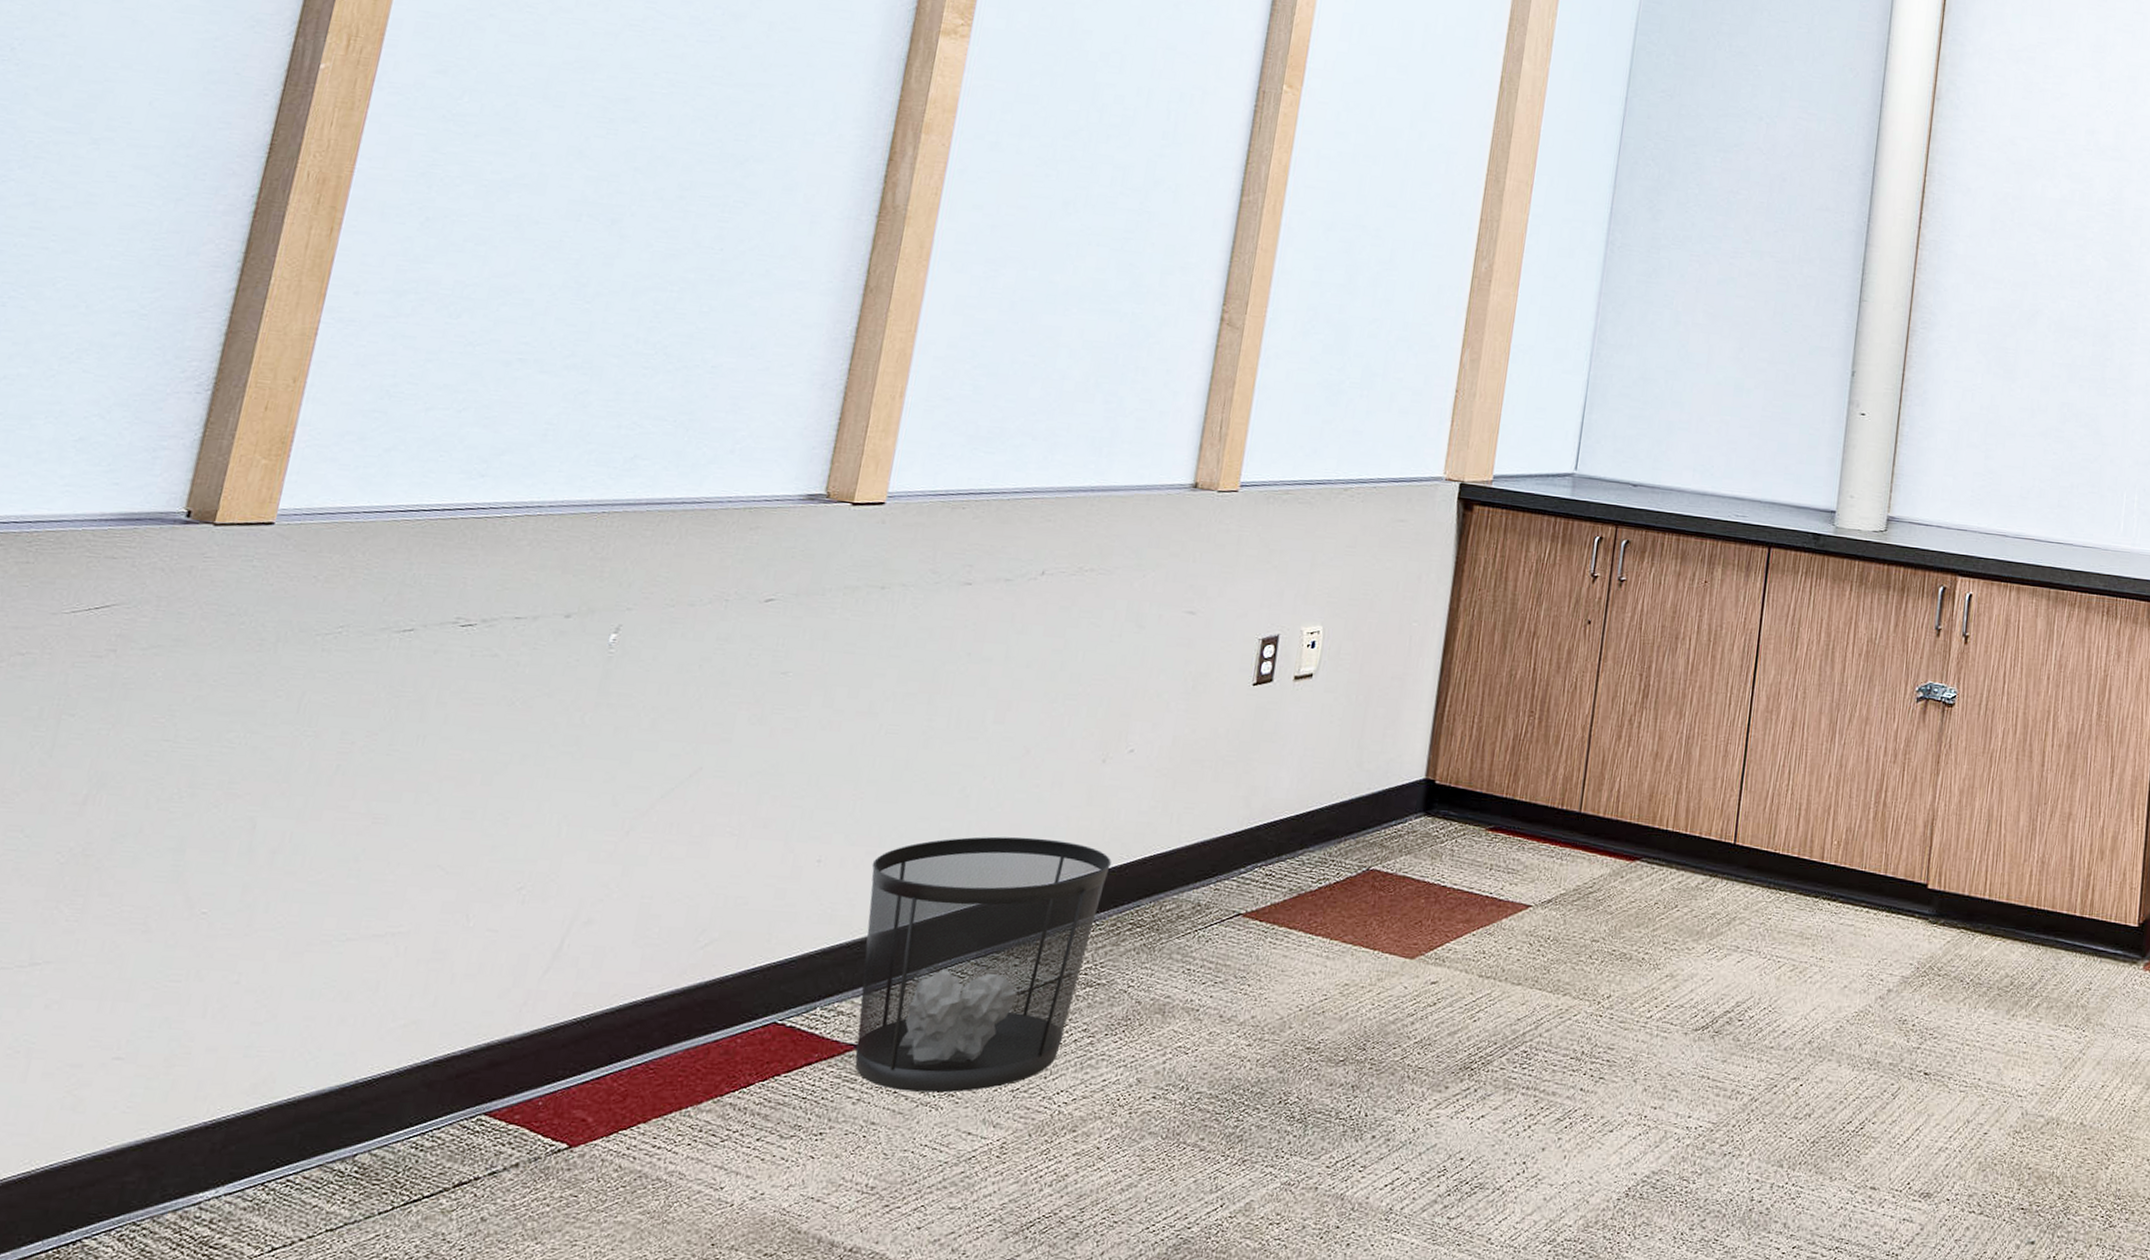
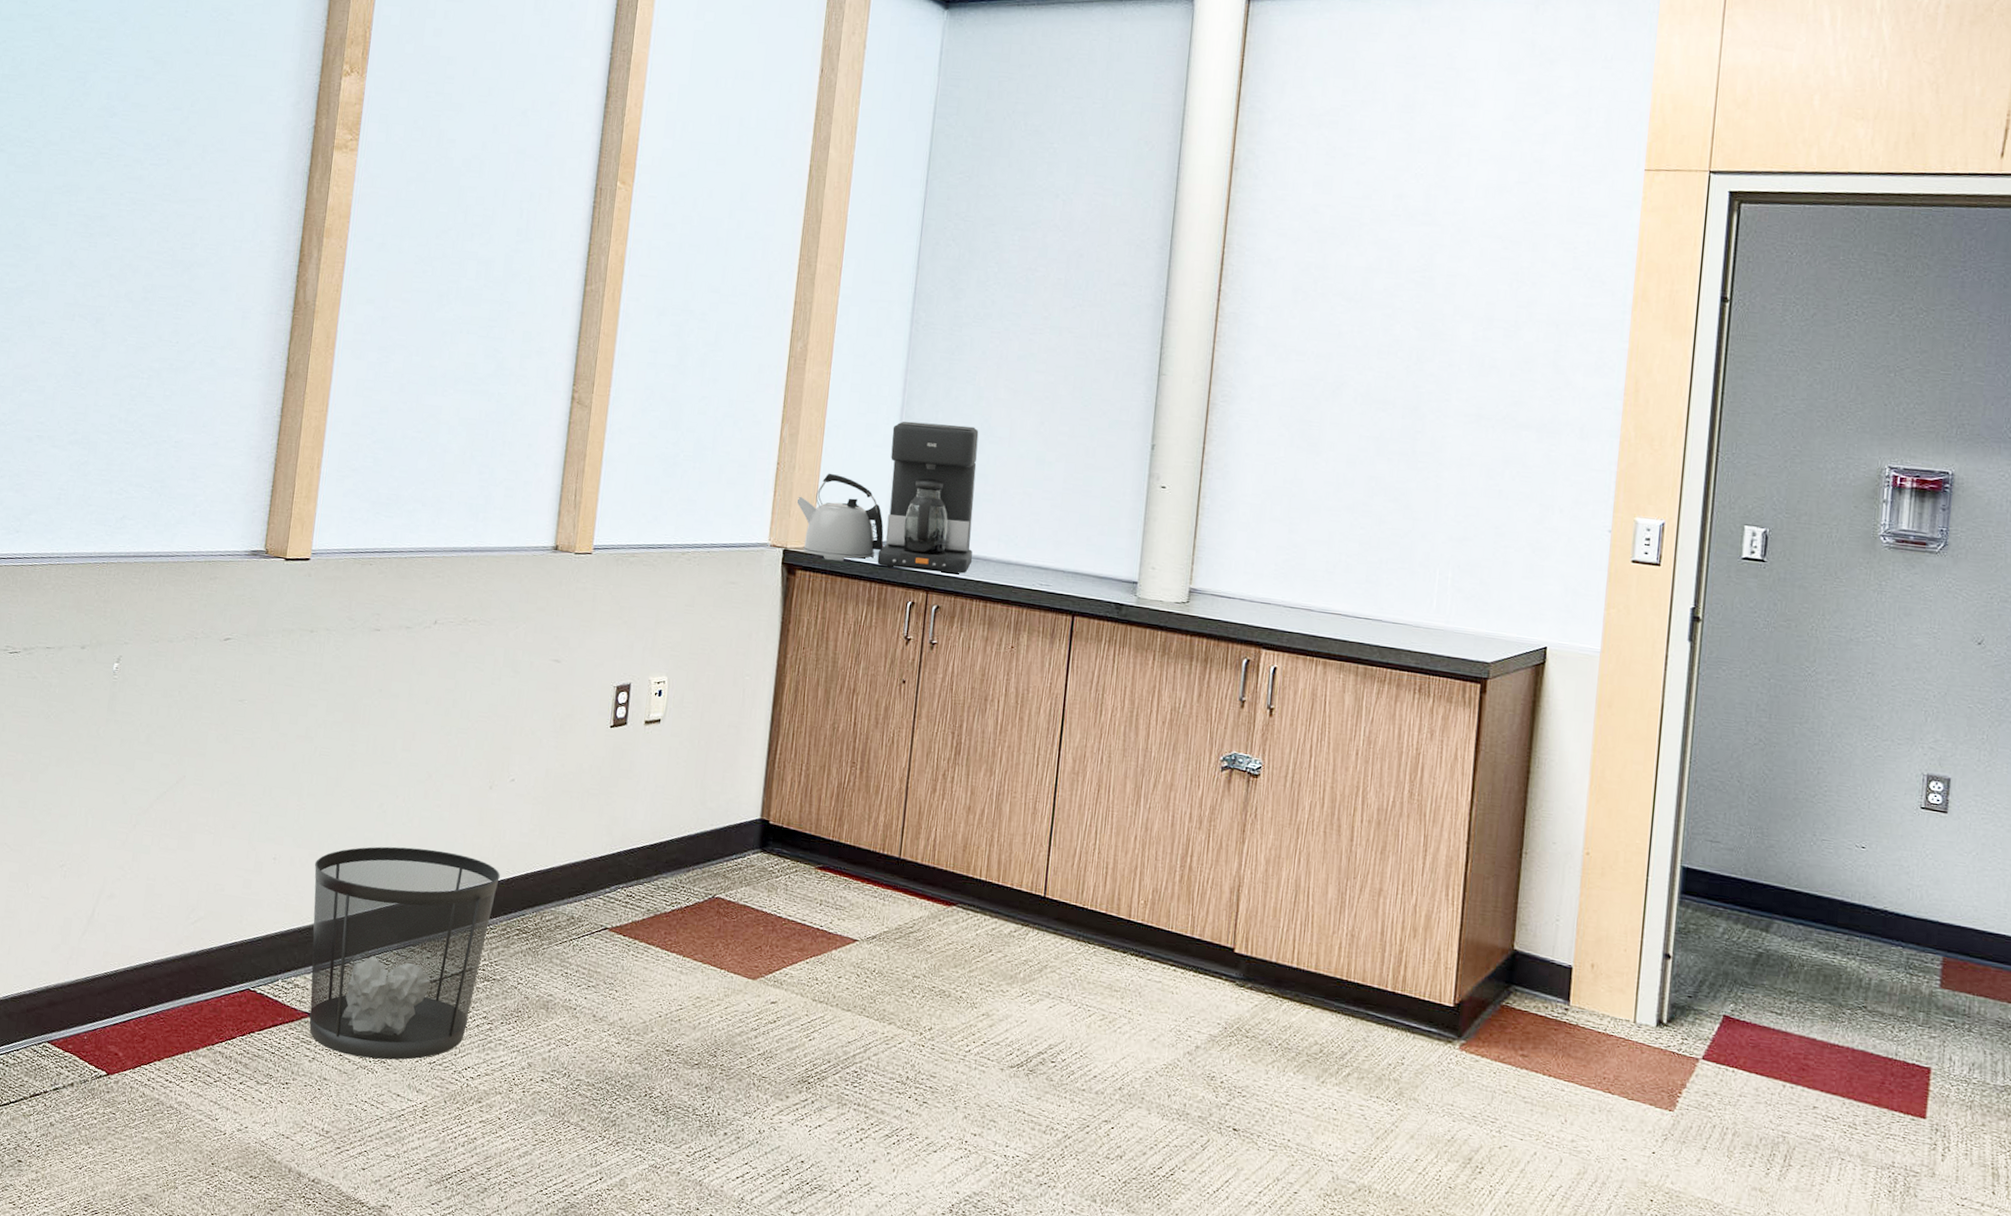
kettle: none [1477,401,1572,496] -> present [797,473,884,562]
coffee maker: none [1563,346,1675,507] -> present [877,421,979,574]

